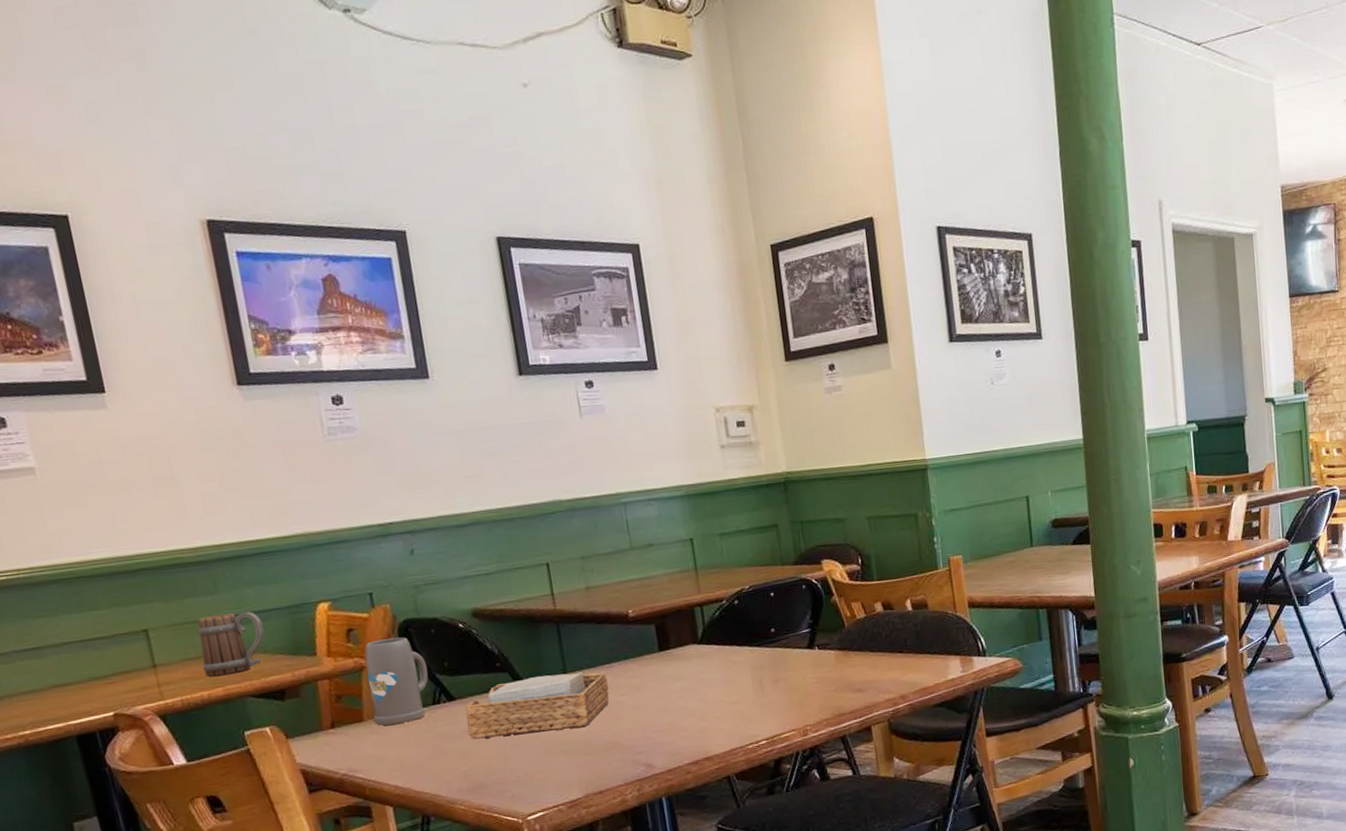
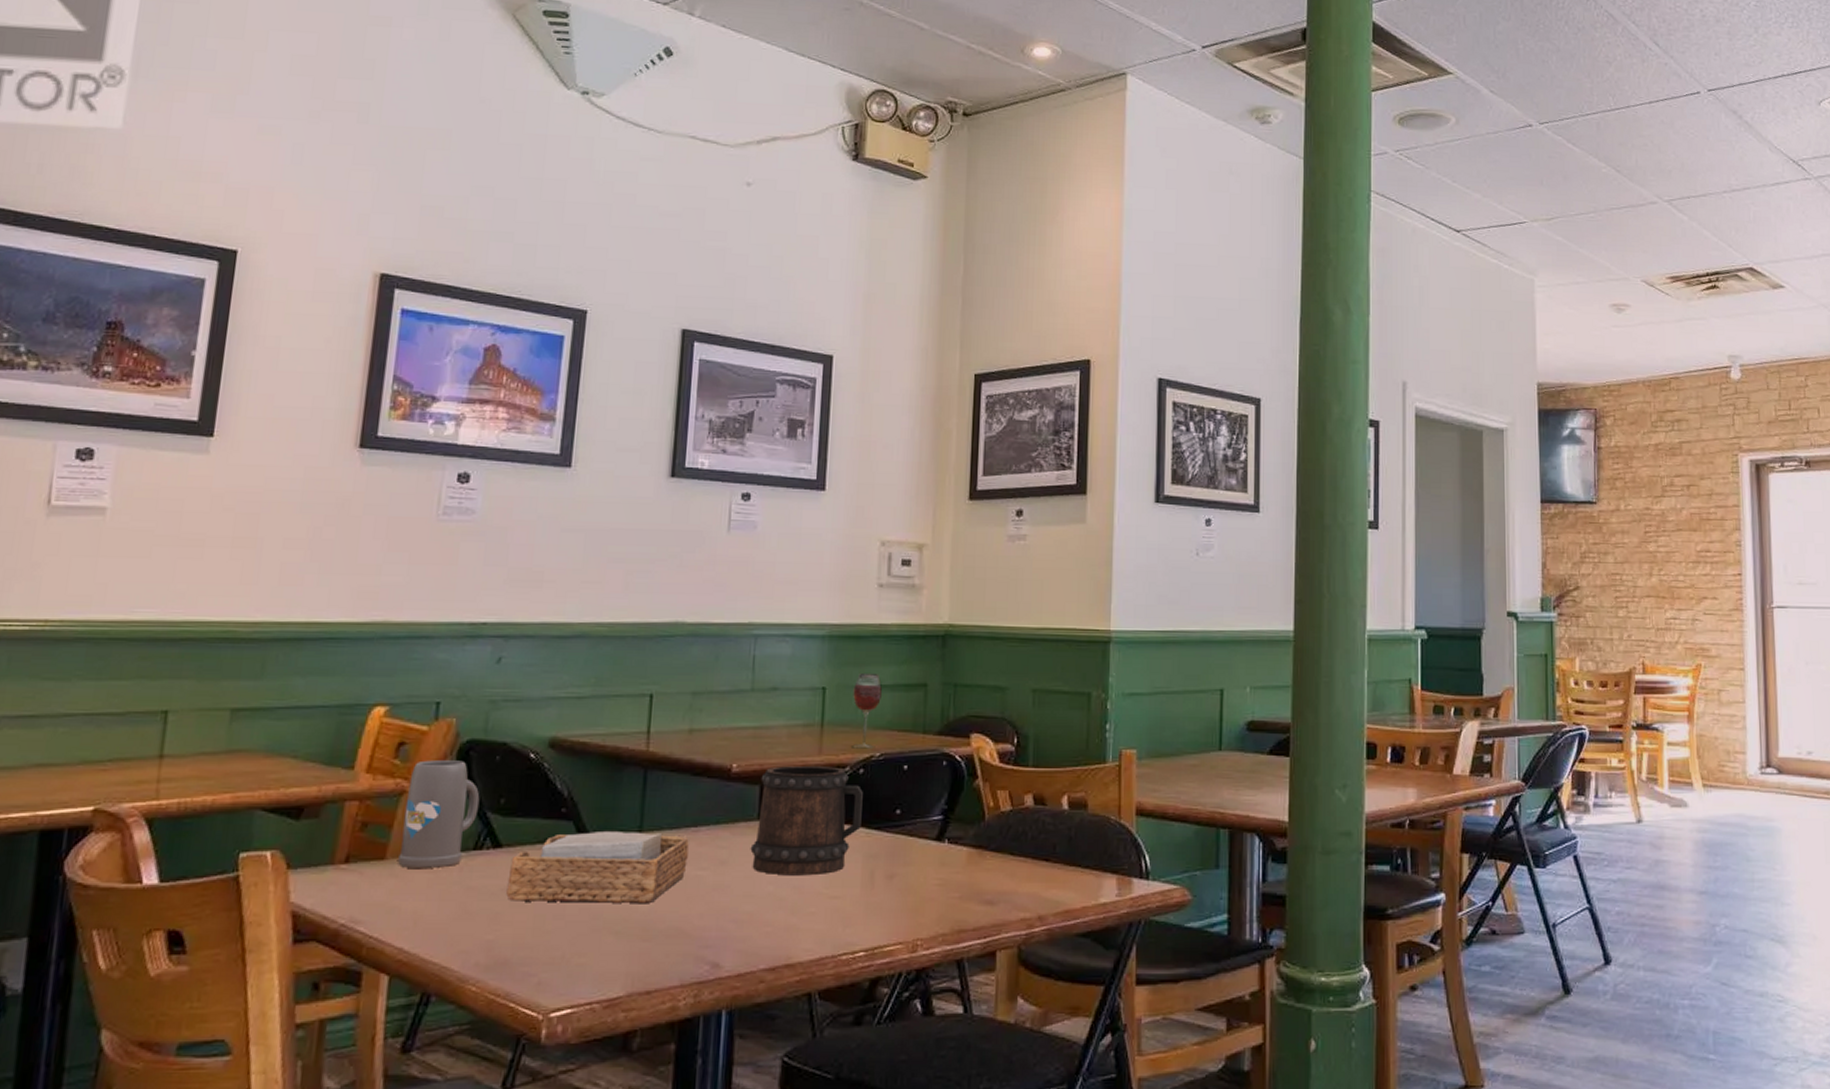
beer mug: present [197,611,264,677] -> none [216,703,303,779]
beer mug: none [654,601,745,692] -> present [750,766,863,876]
wineglass: none [716,521,744,585] -> present [852,674,882,750]

